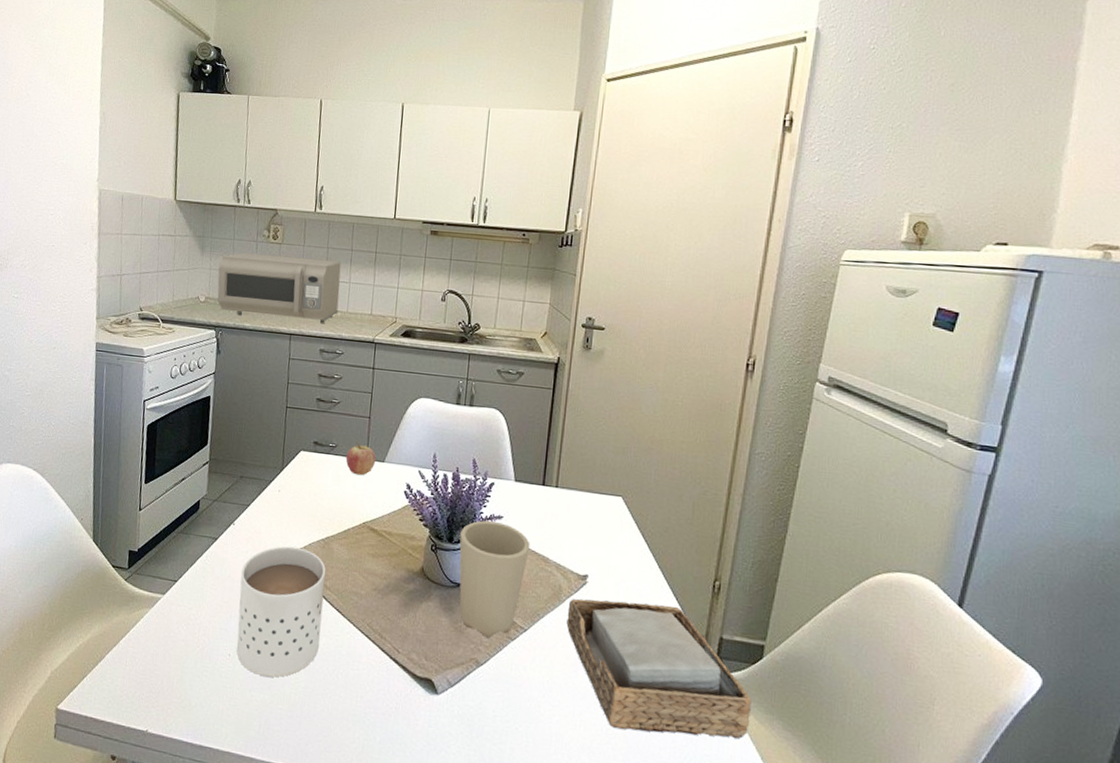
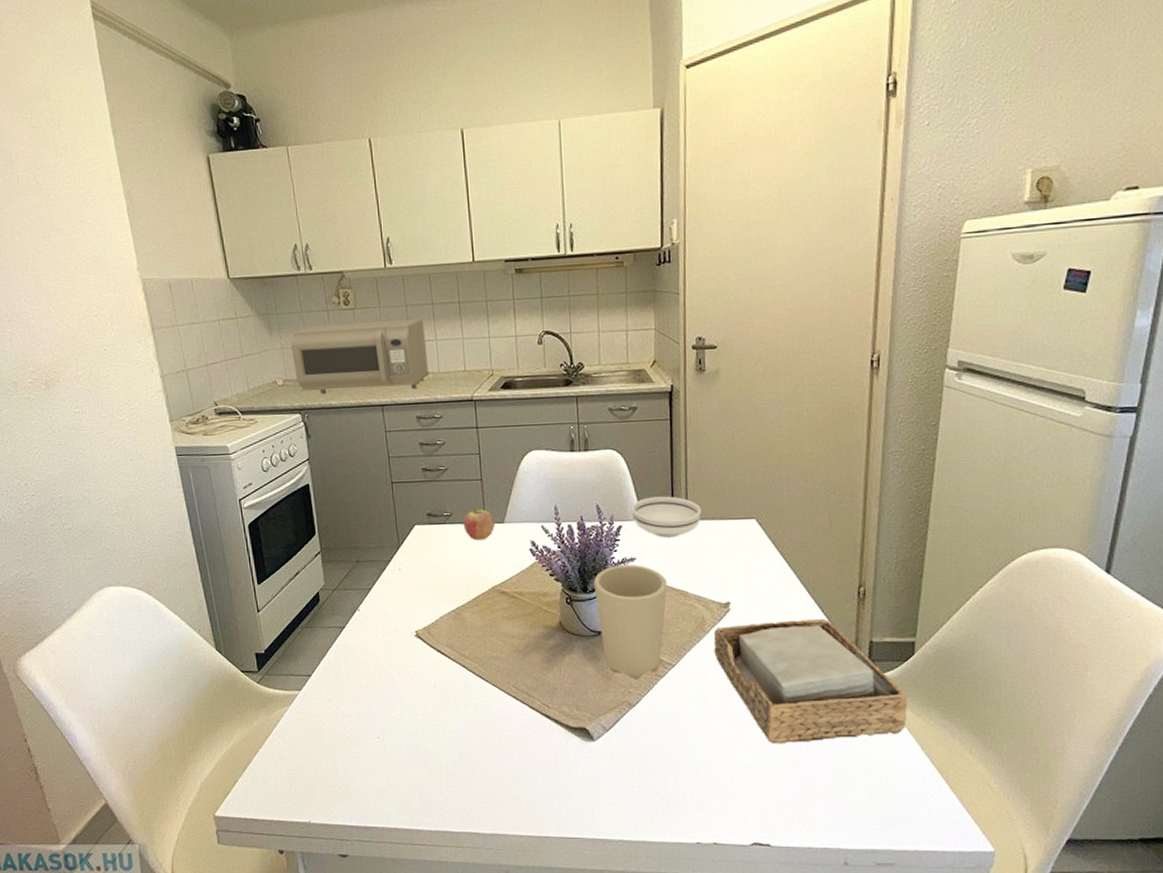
mug: present [237,546,326,678] -> none [374,622,467,752]
bowl: none [505,459,572,502] -> present [631,496,701,538]

